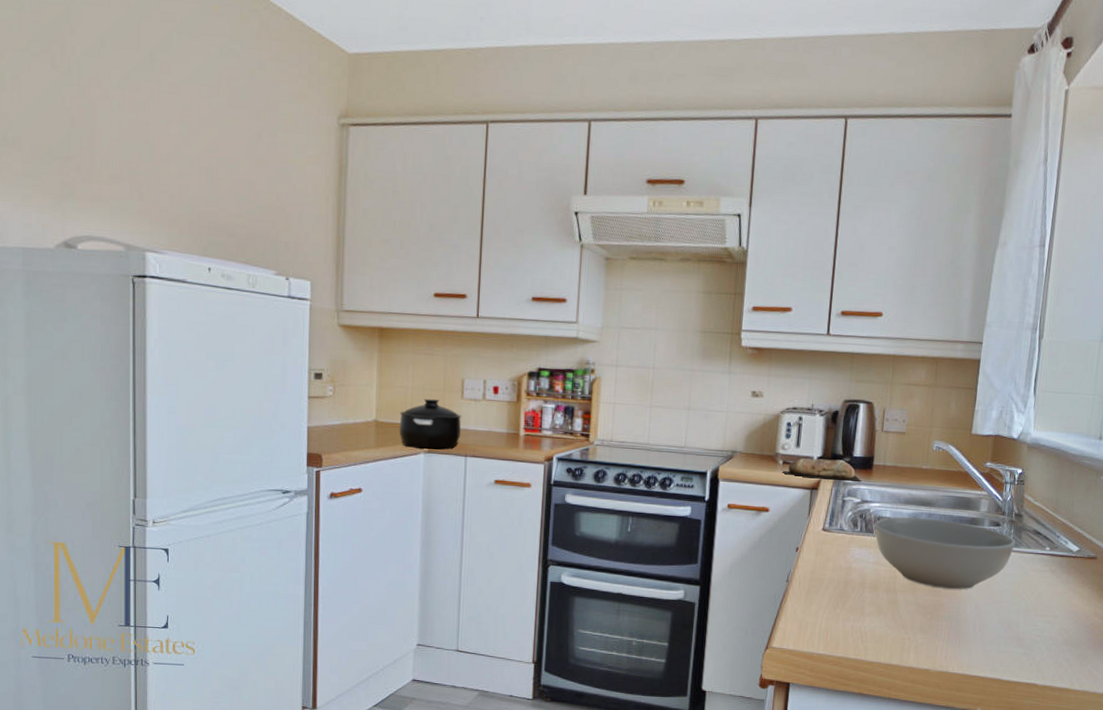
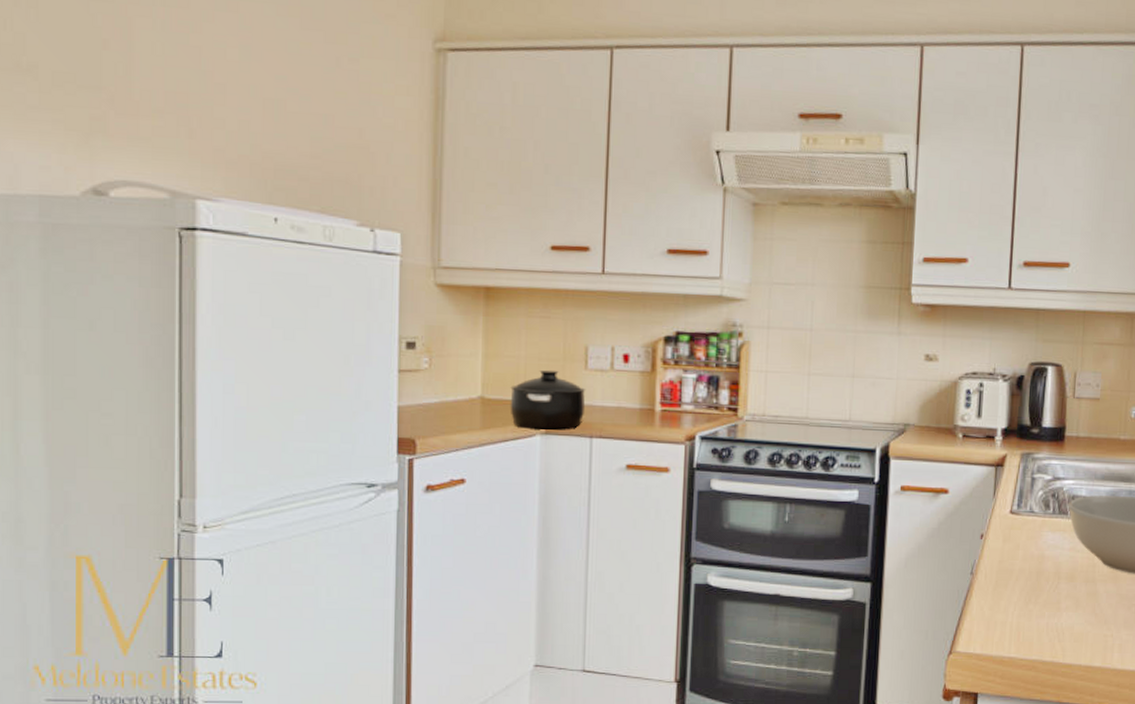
bread loaf: present [782,458,861,481] -> none [962,430,1052,456]

